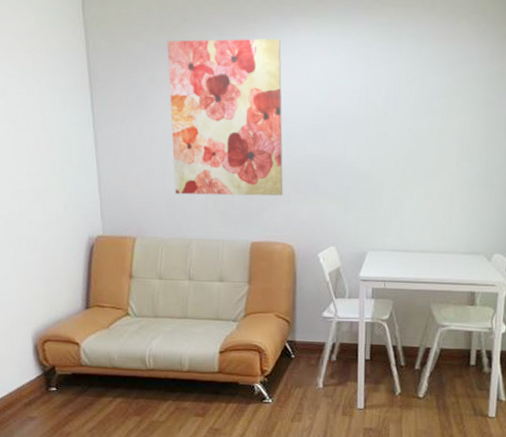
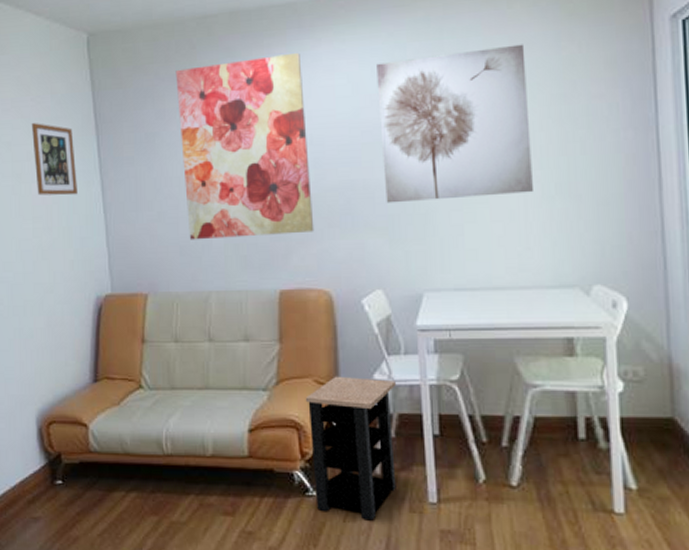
picture frame: none [25,74,71,145] -> present [31,123,78,196]
side table: none [267,312,340,421] -> present [305,376,396,521]
wall art: none [344,55,465,179] -> present [376,44,533,203]

